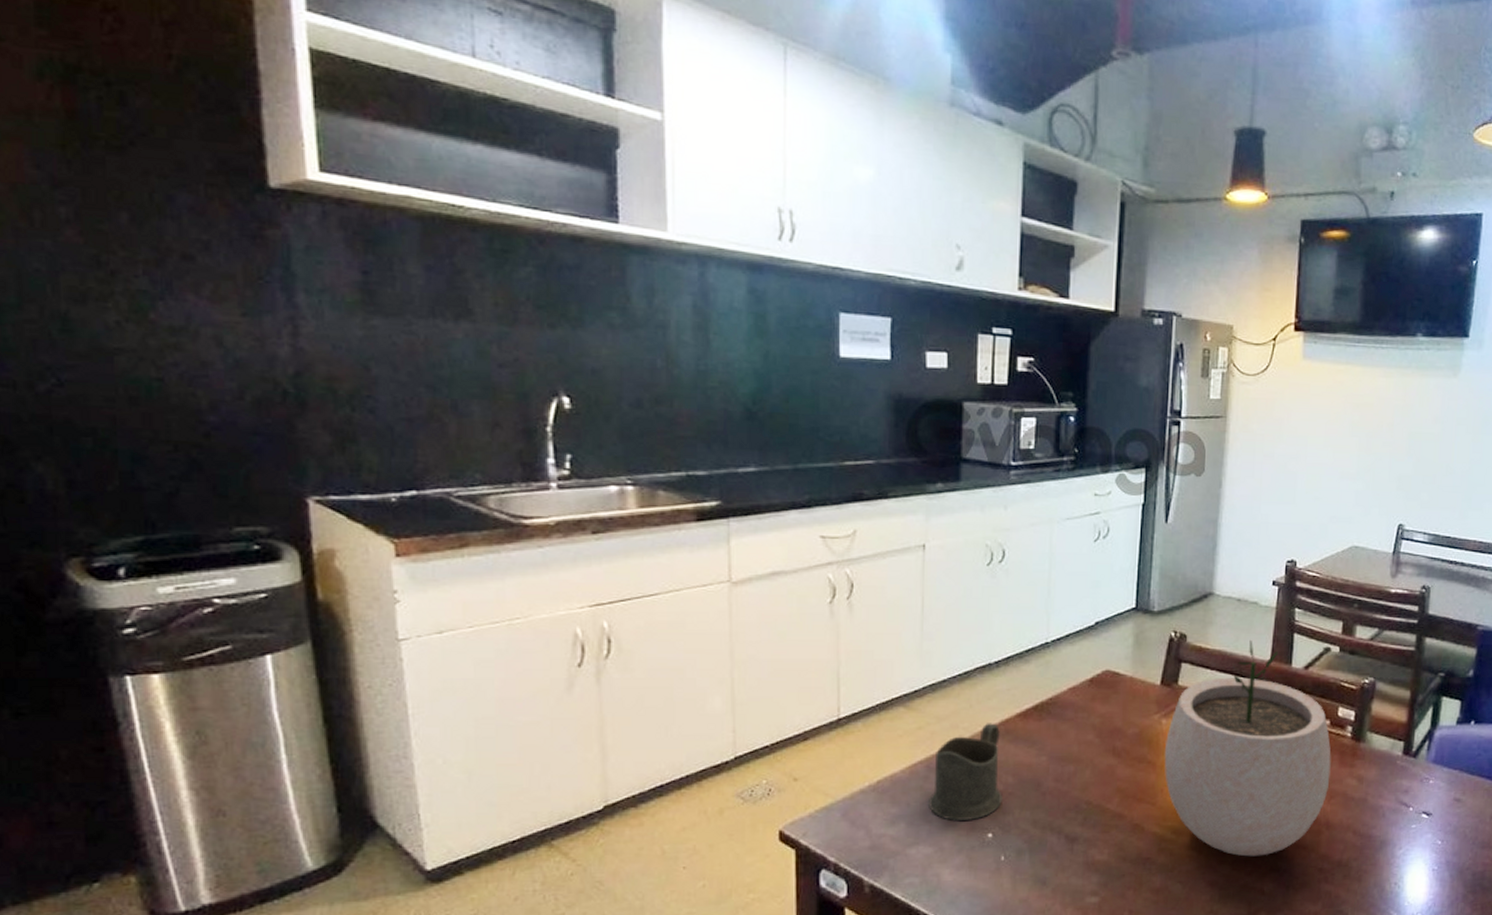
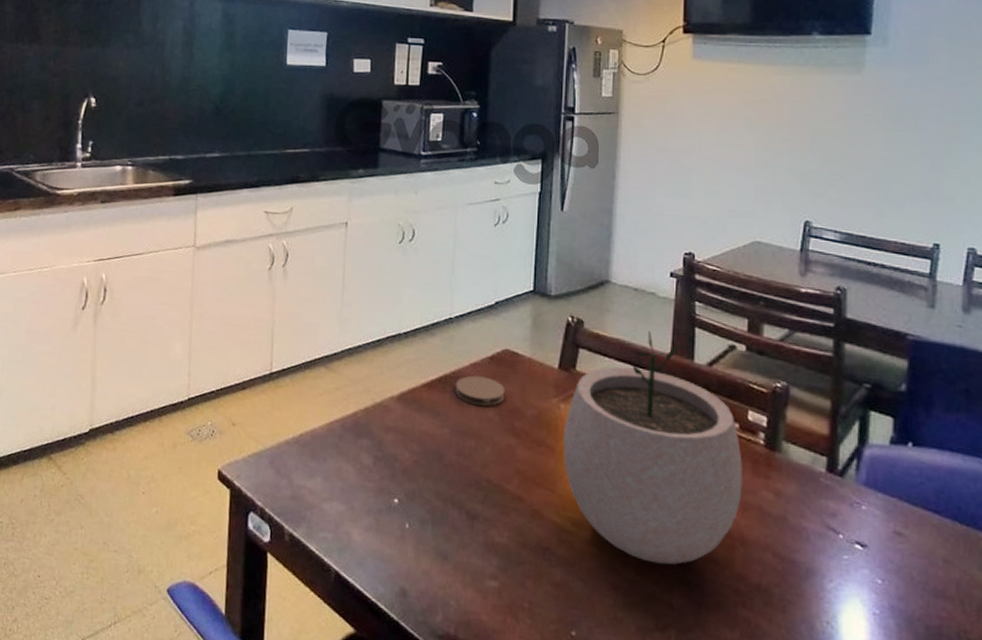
cup: present [929,723,1003,821] -> none [342,390,408,483]
coaster: none [1052,700,1106,730] -> present [455,375,505,407]

